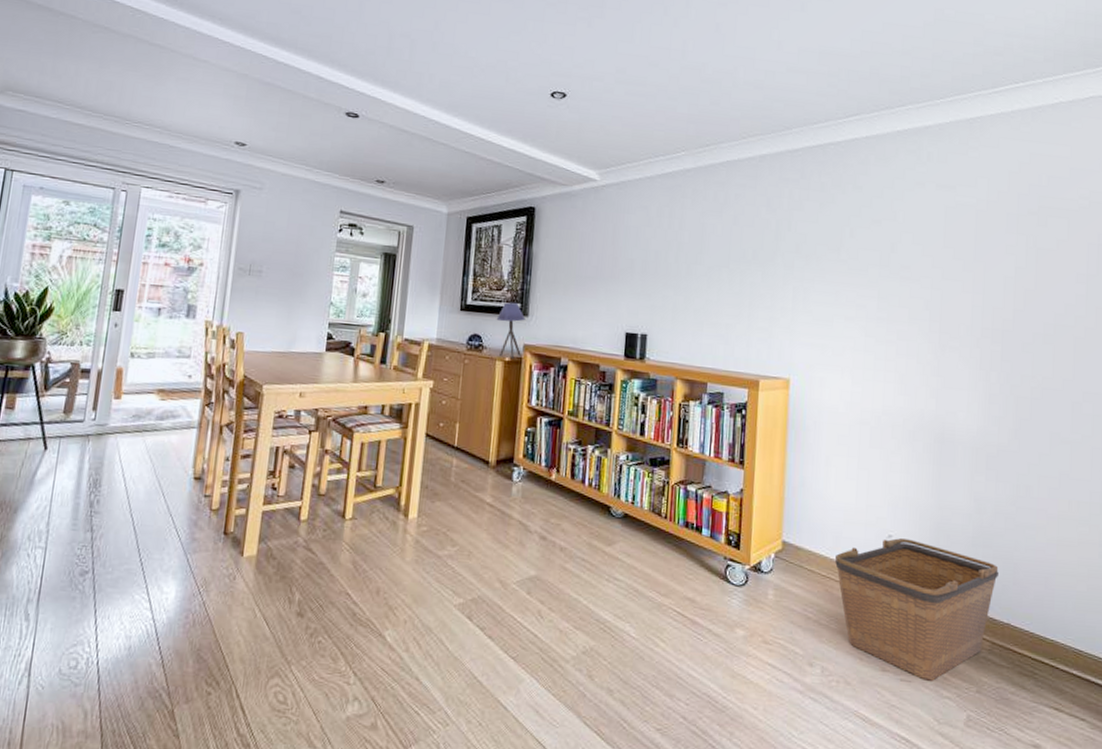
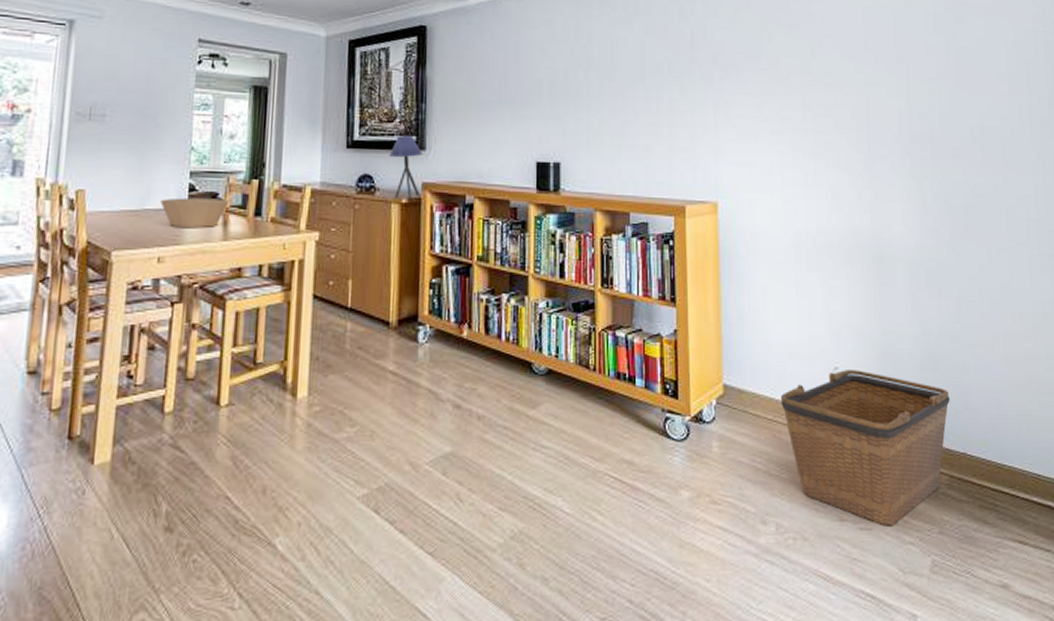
bowl: none [304,344,360,371] -> present [160,197,230,229]

